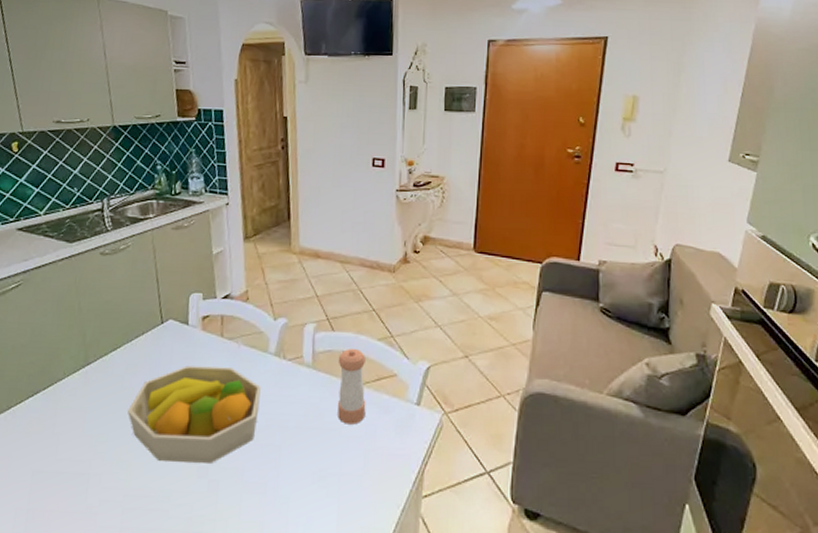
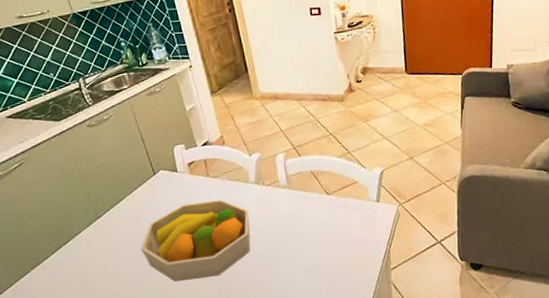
pepper shaker: present [338,348,366,425] -> none [308,167,337,227]

